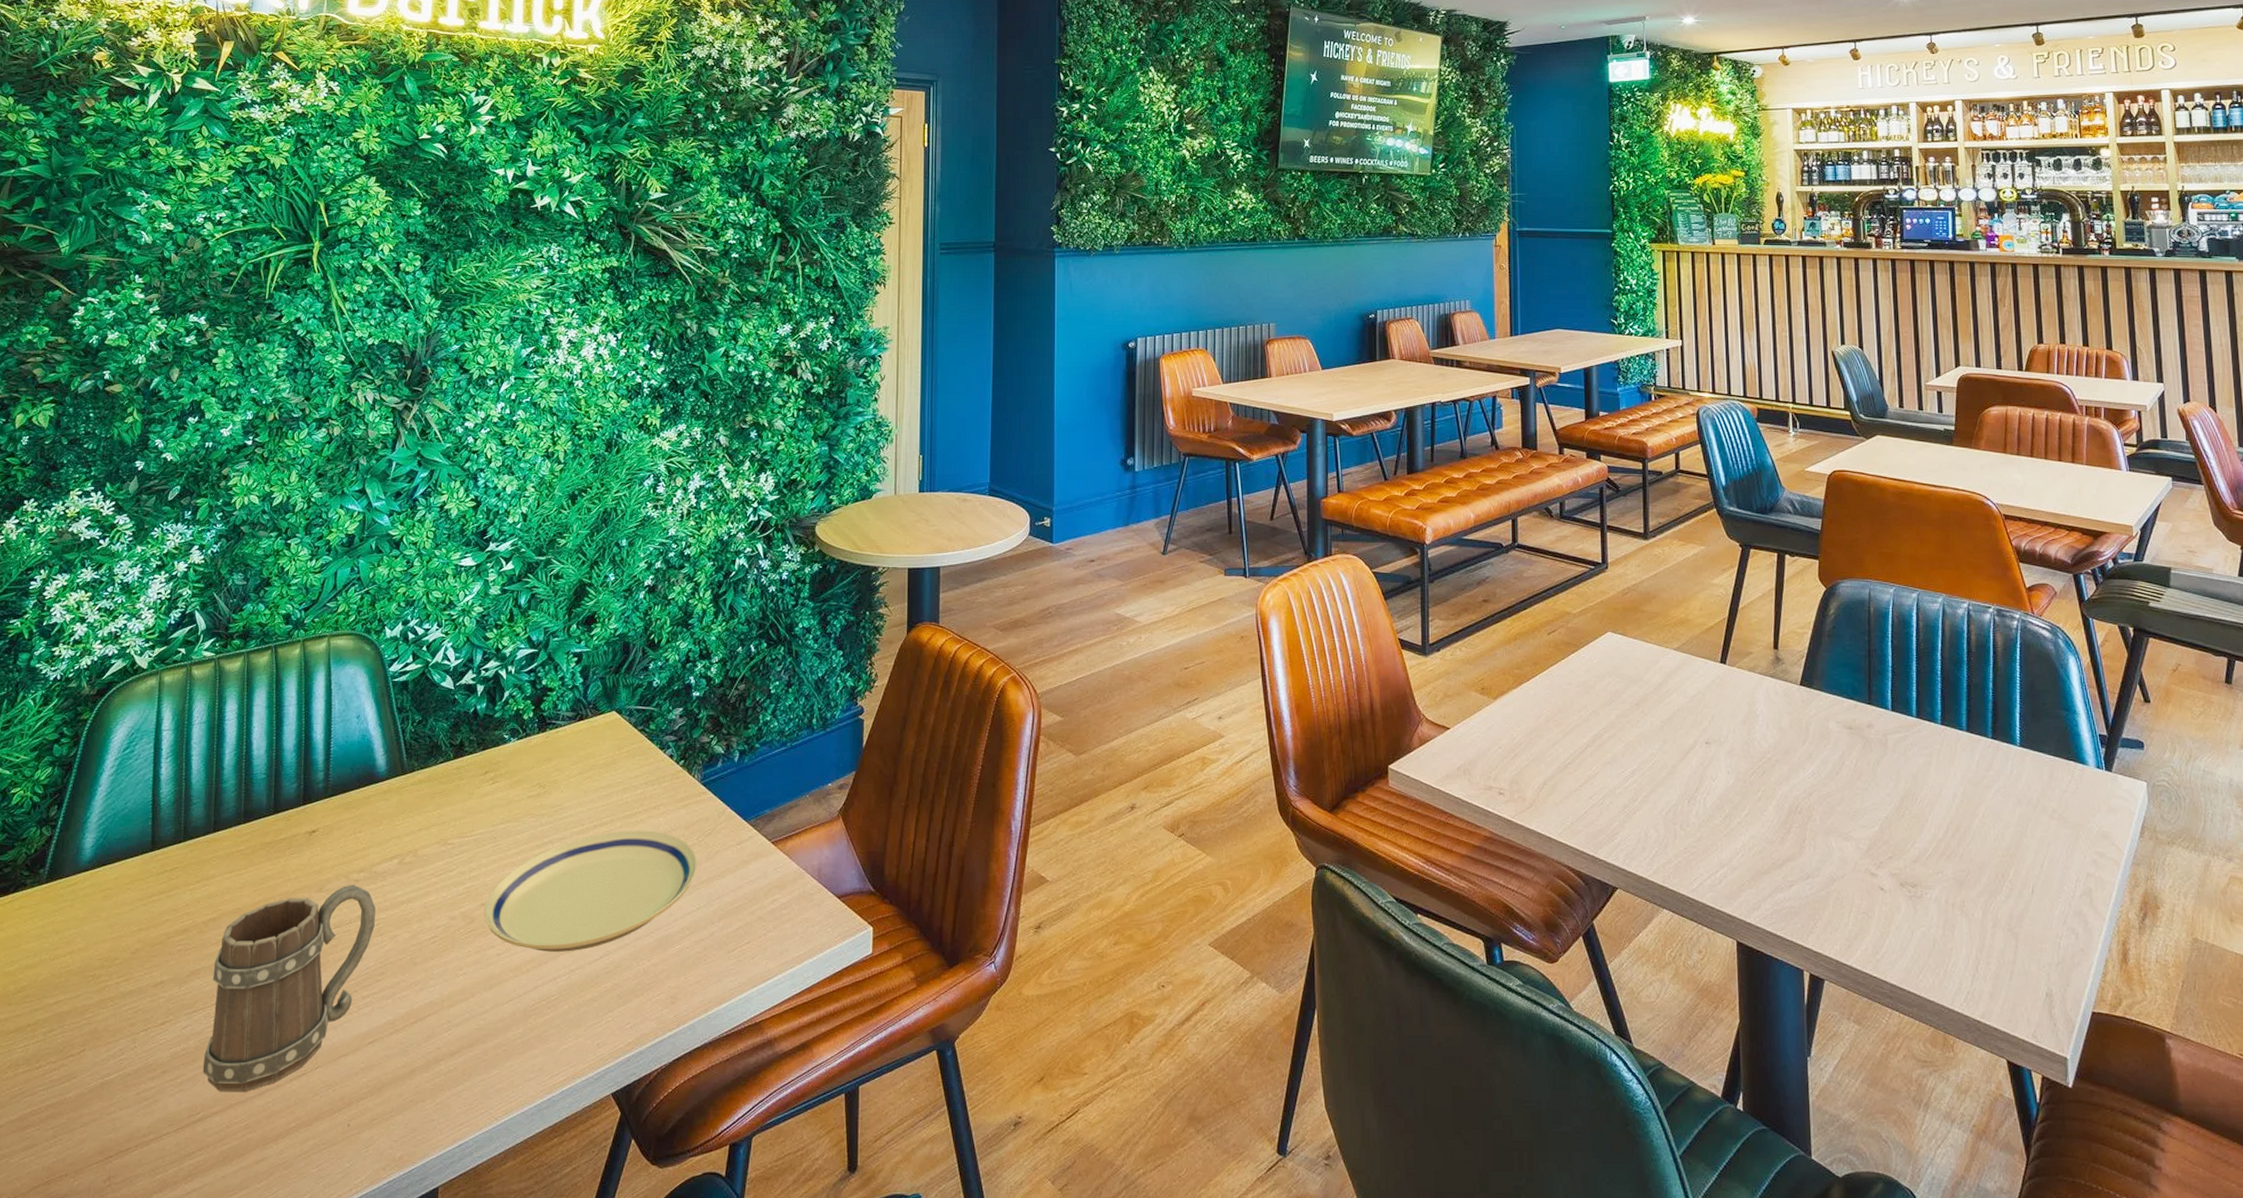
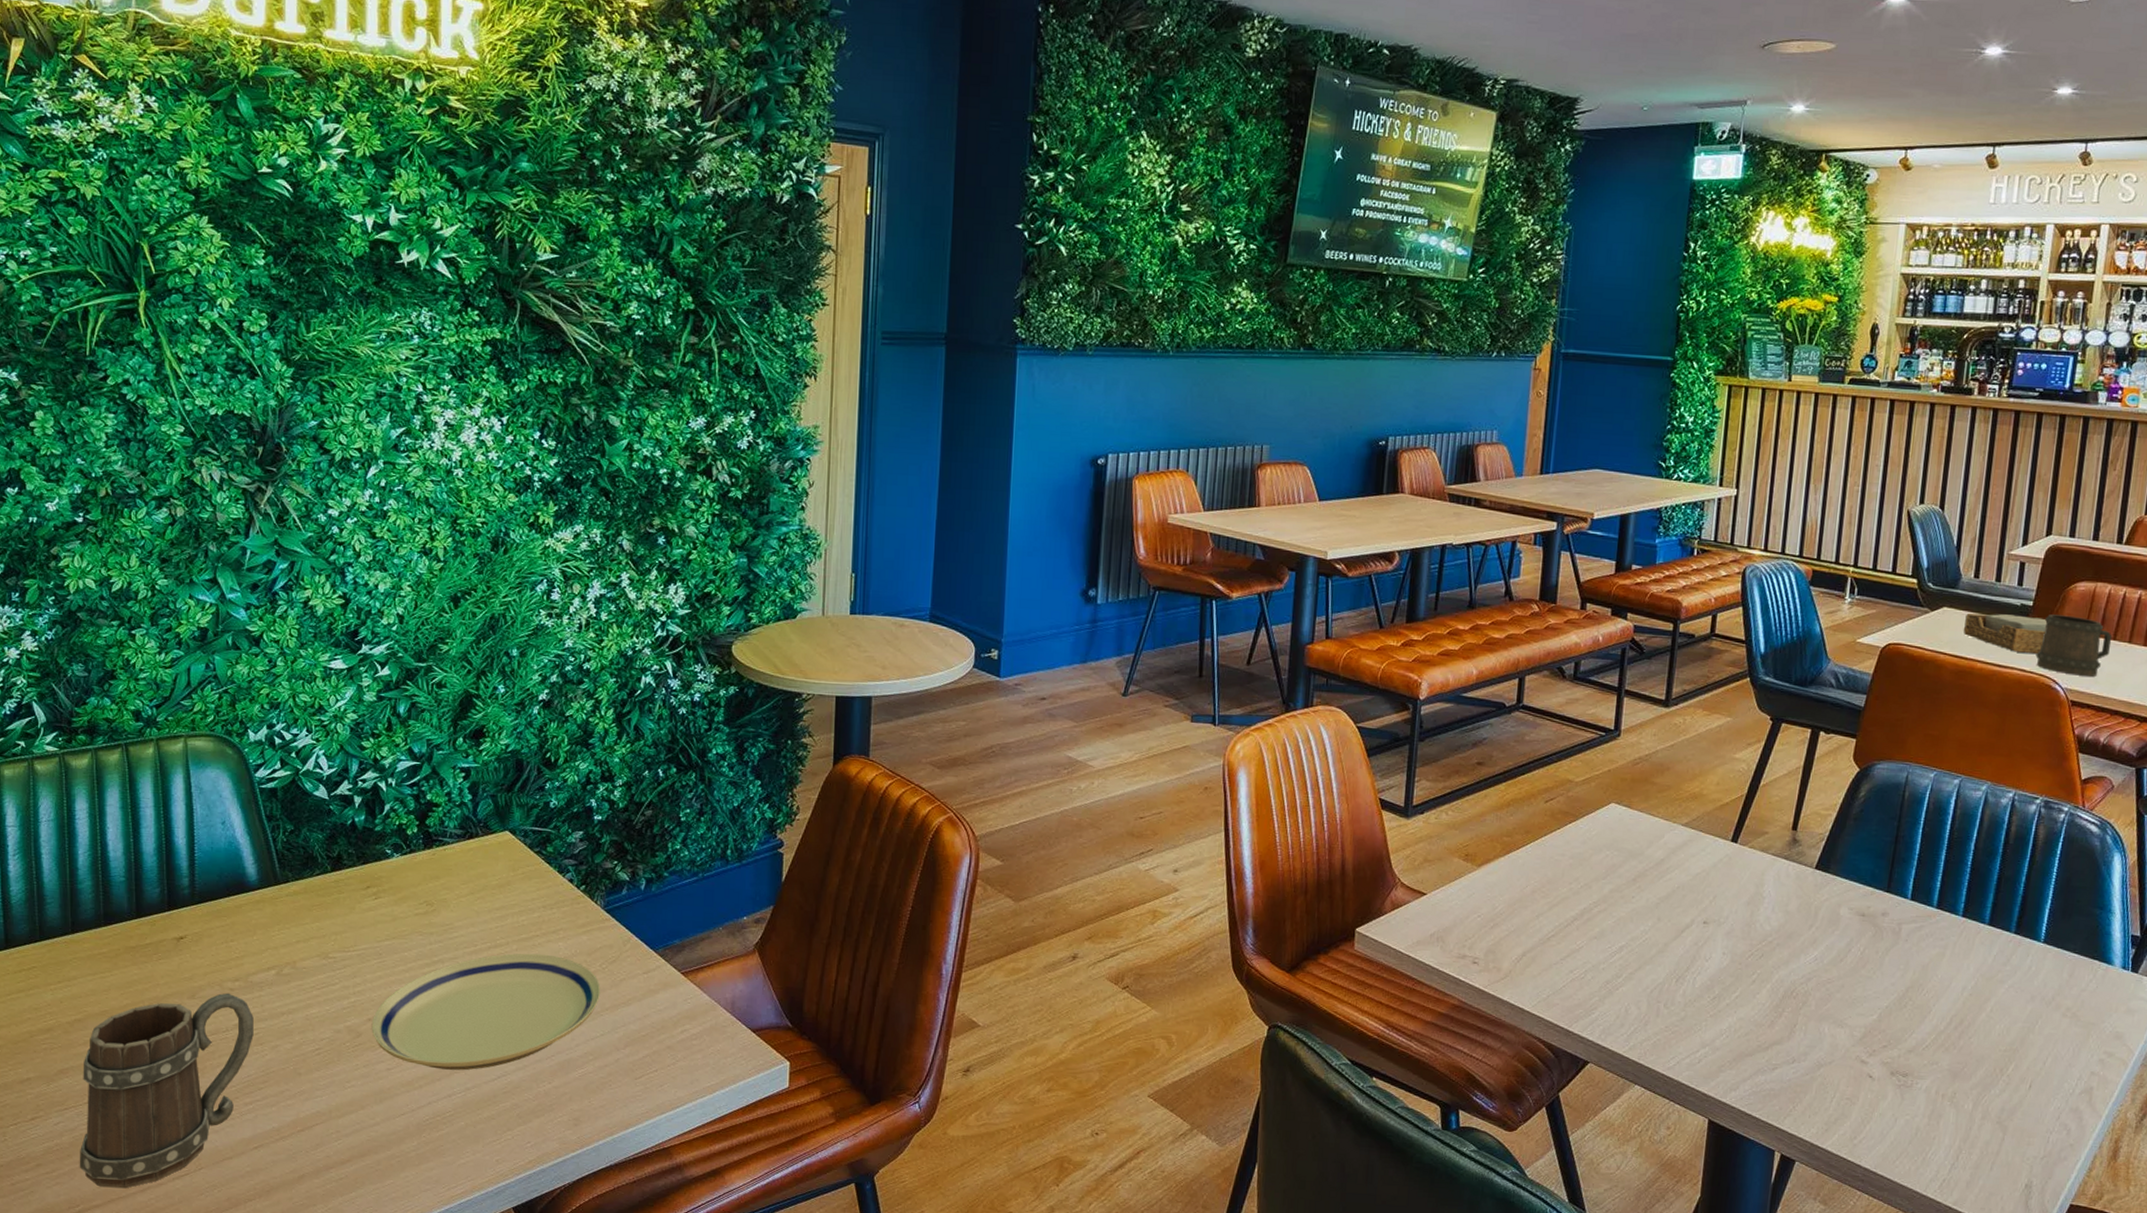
napkin holder: none [1897,439,1971,474] -> present [1963,614,2048,655]
beer mug: none [1965,437,2030,491] -> present [2035,614,2113,677]

